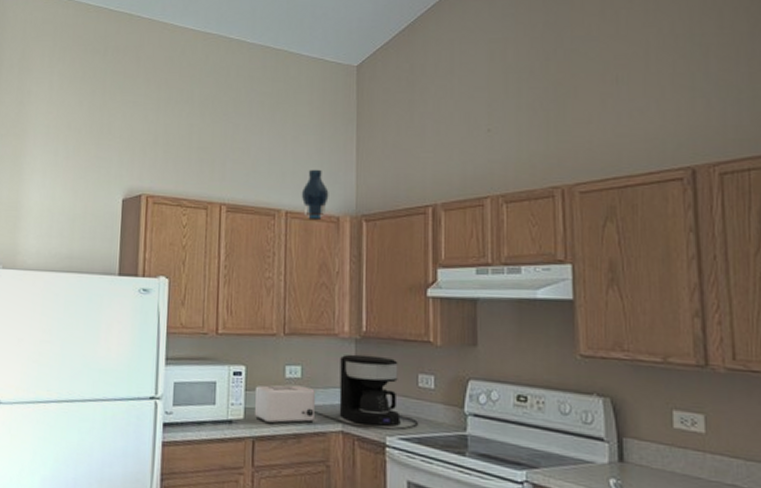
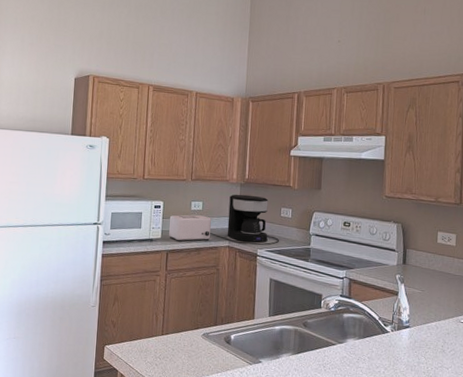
vase: present [301,169,329,221] -> none [207,62,227,100]

